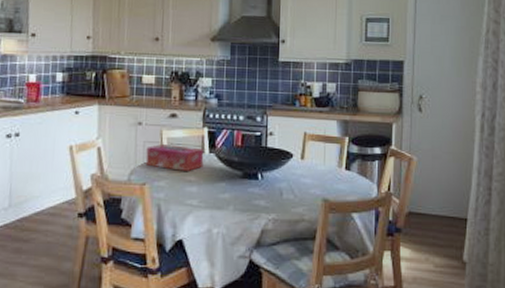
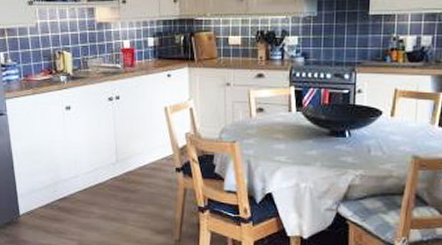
tissue box: present [145,144,204,171] -> none [235,104,291,129]

